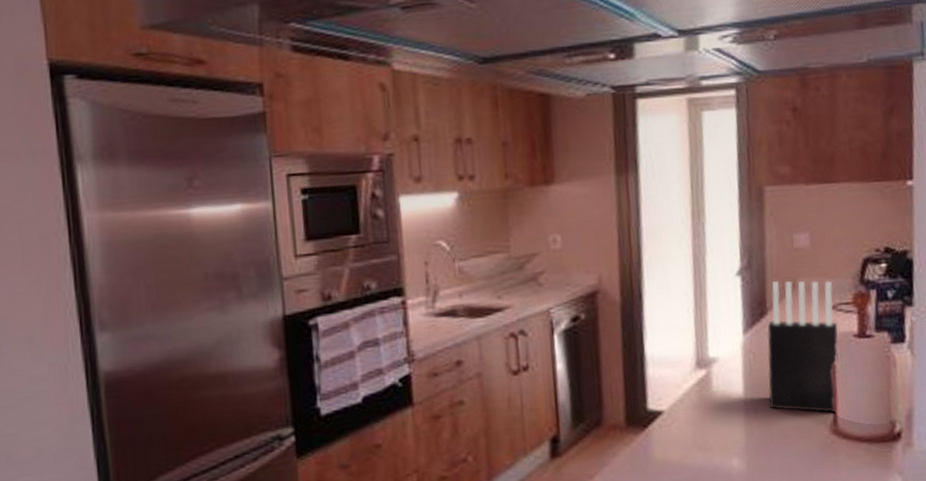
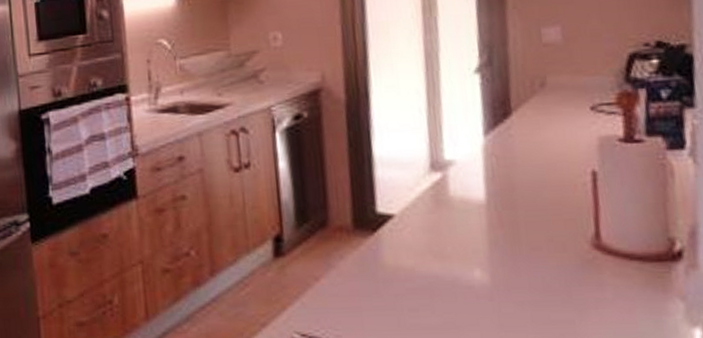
knife block: present [767,280,839,414] -> none [512,78,600,226]

